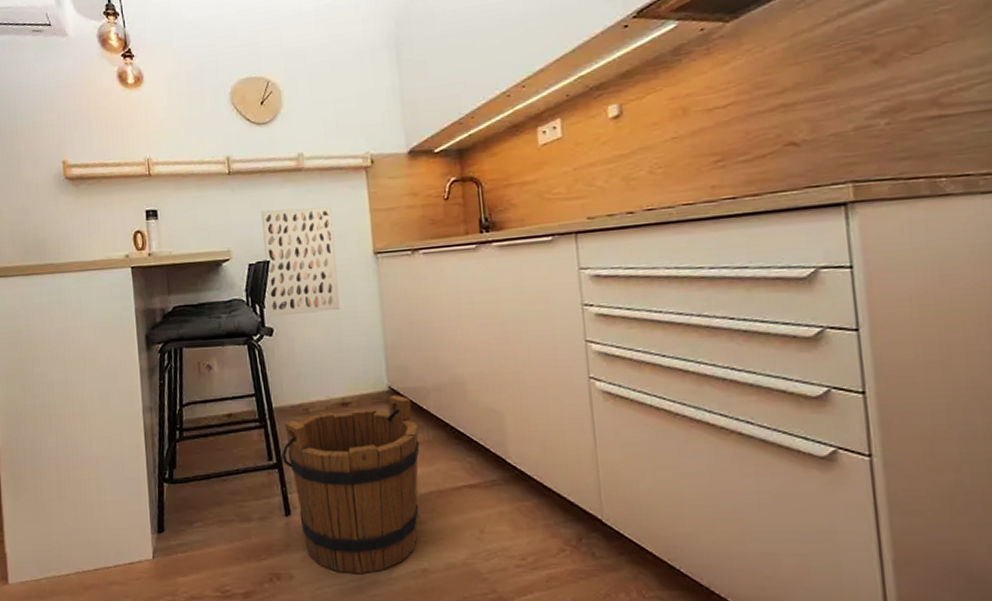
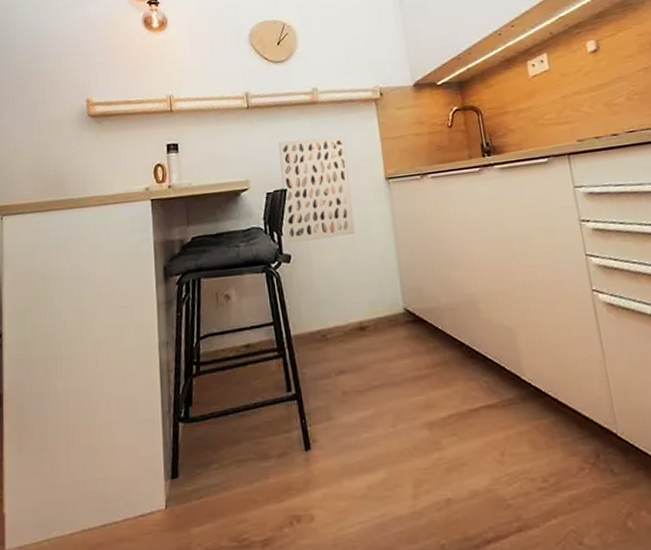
bucket: present [282,394,420,575] -> none [301,316,440,510]

